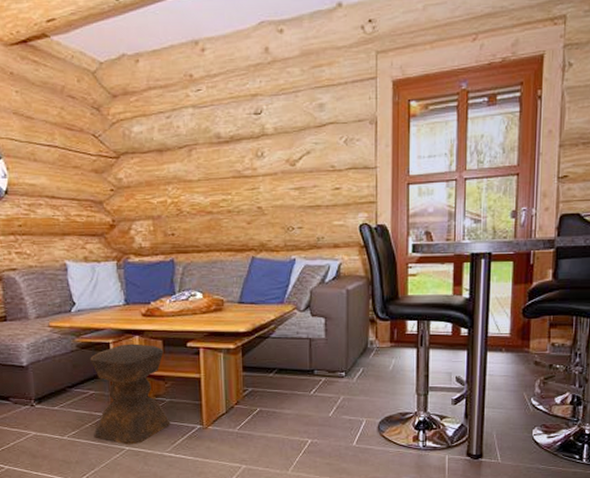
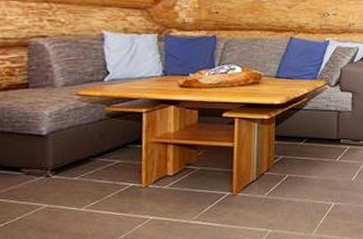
stool: present [90,343,171,445] -> none [115,113,200,215]

